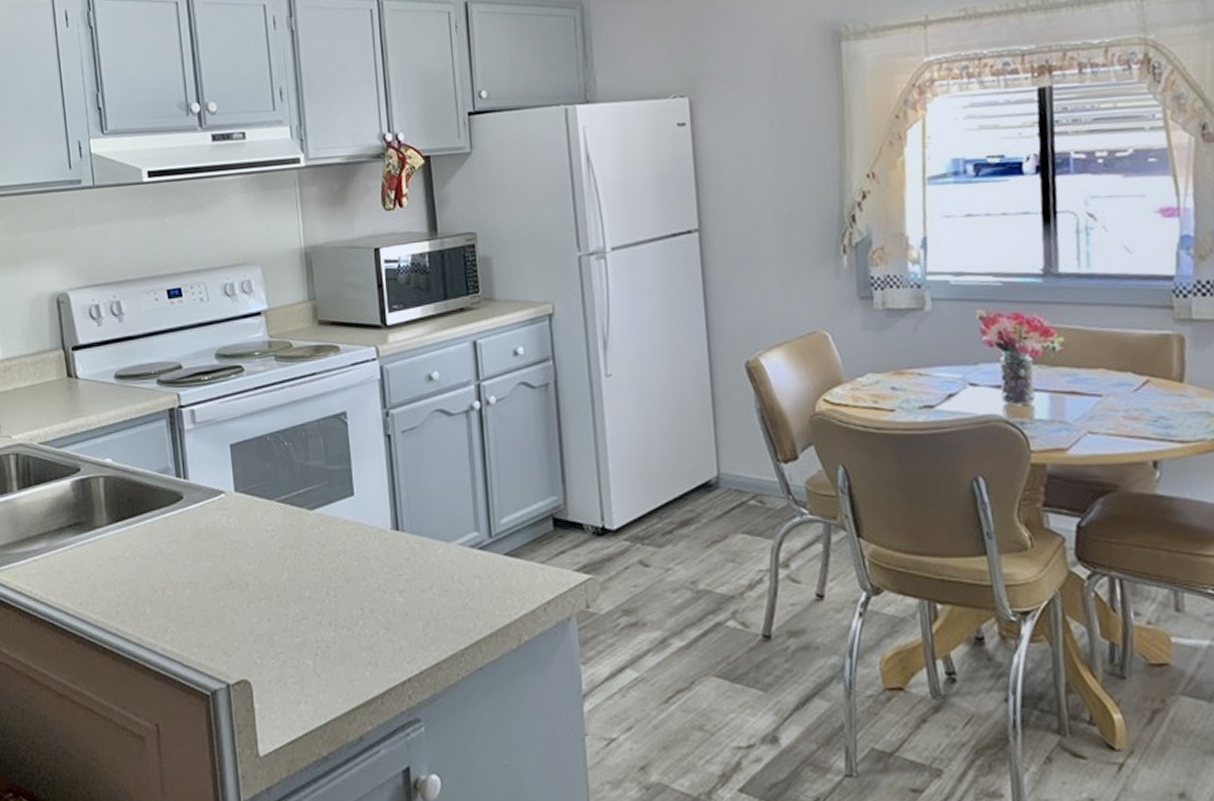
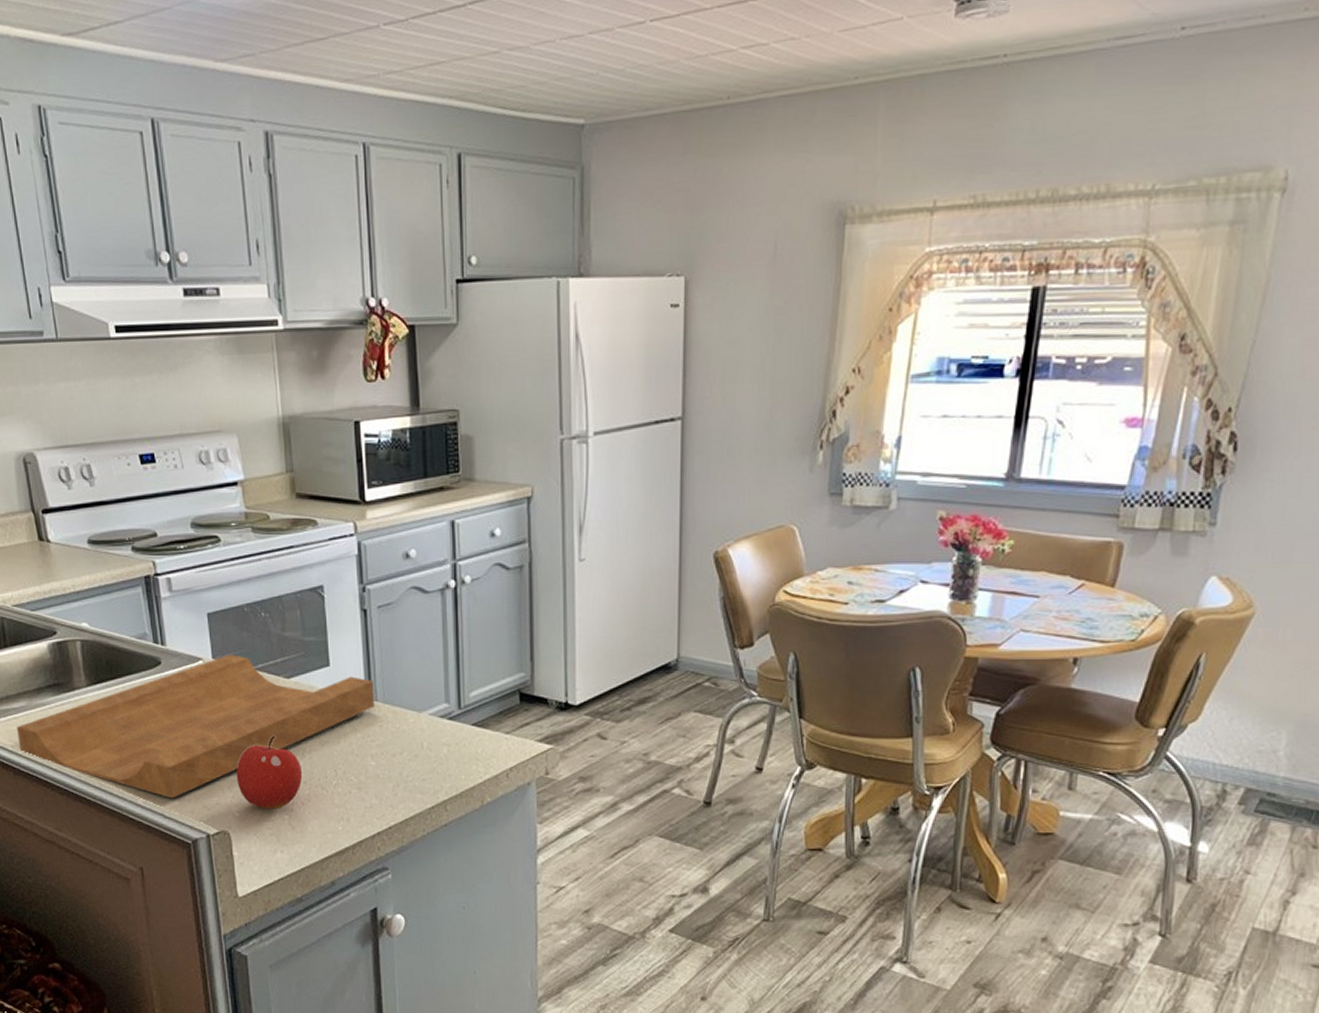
cutting board: none [36,487,401,645] -> present [17,655,375,799]
fruit: none [258,572,328,655] -> present [236,736,303,810]

